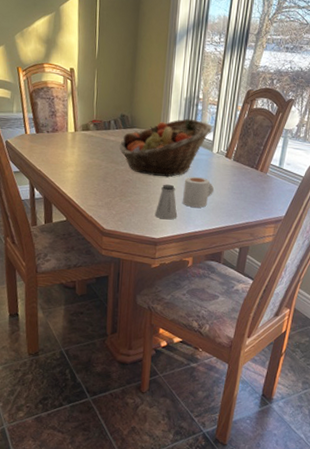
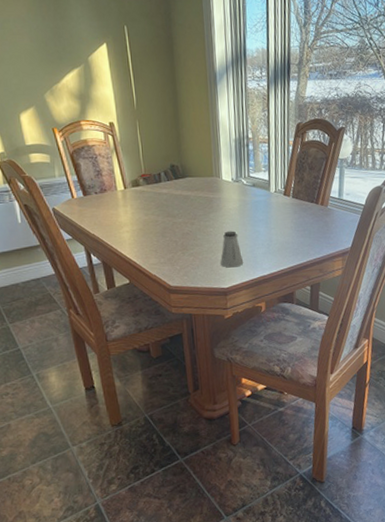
fruit basket: present [119,118,213,178] -> none [174,160,267,224]
mug: present [183,177,214,208] -> none [245,219,277,251]

